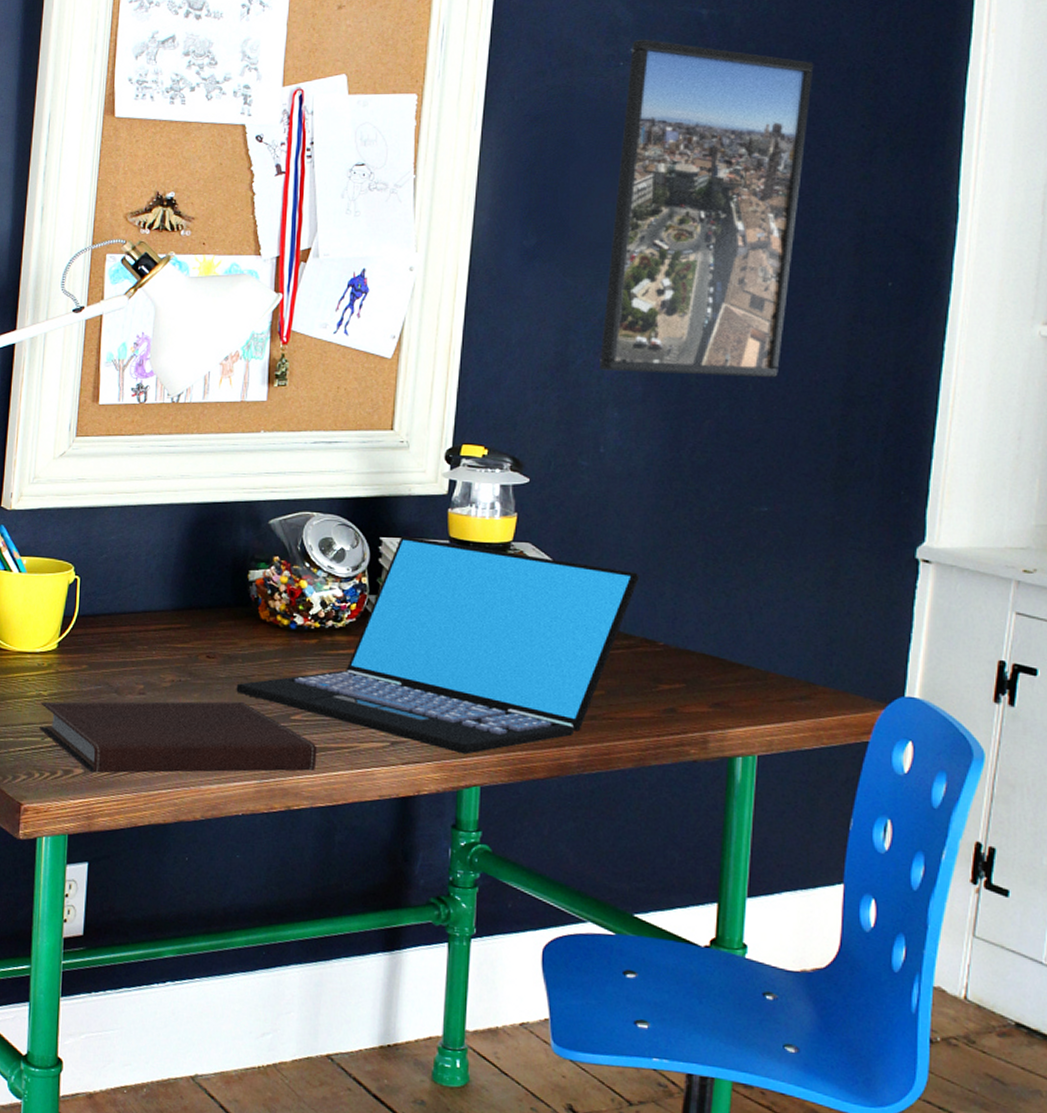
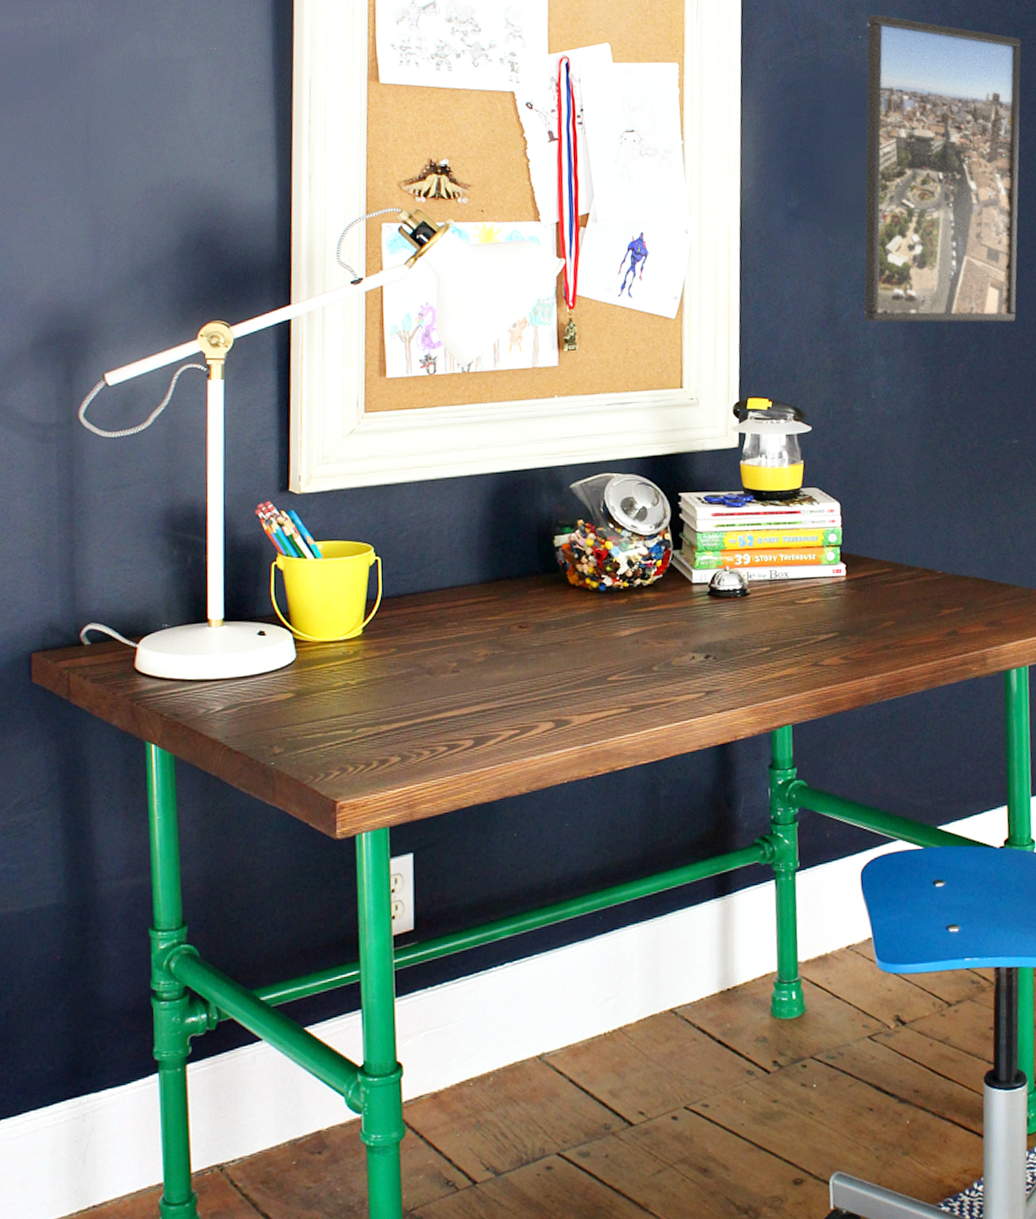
notebook: present [39,701,317,773] -> none [349,668,636,759]
laptop: present [236,536,640,755] -> none [551,490,916,696]

